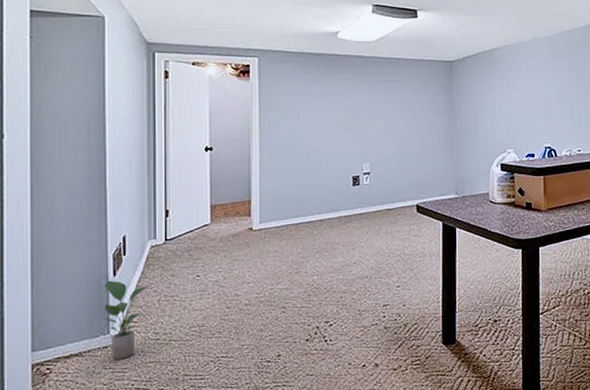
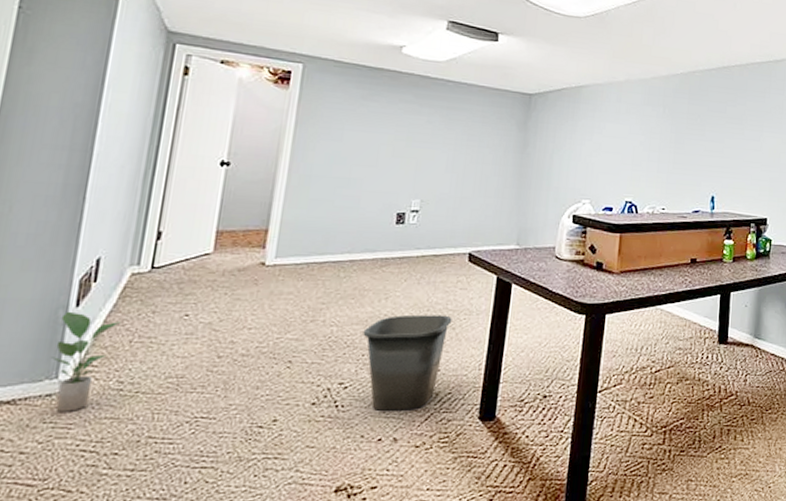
waste bin: none [338,259,410,342] -> present [363,314,452,411]

